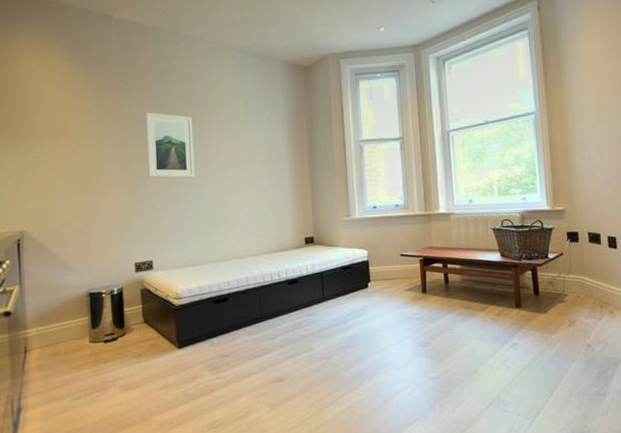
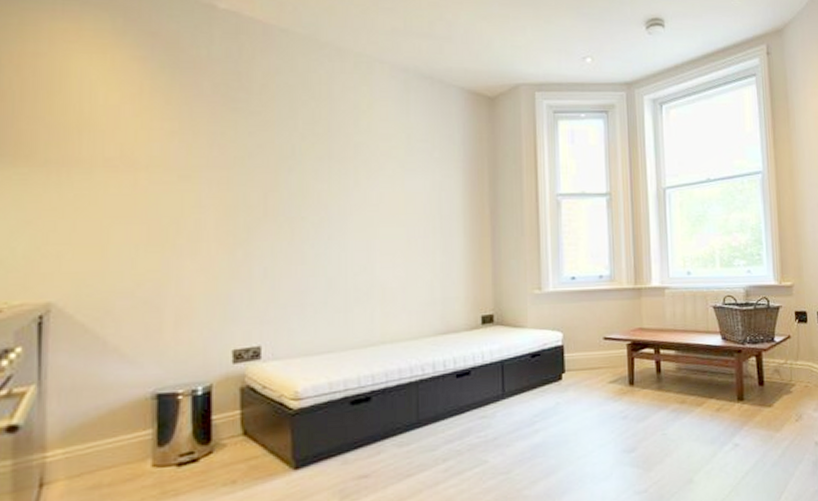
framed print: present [146,112,195,178] -> none [261,141,331,233]

